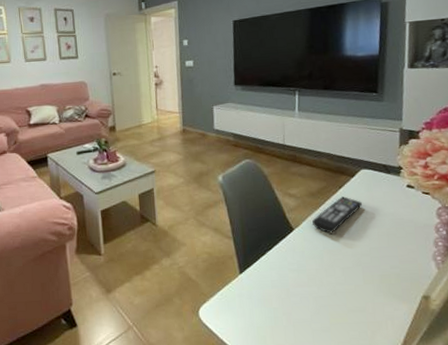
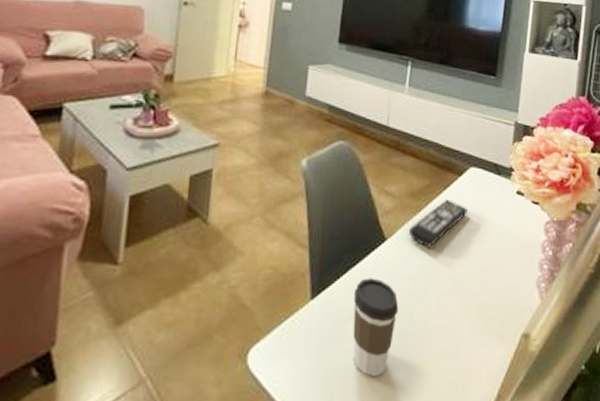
coffee cup: none [273,257,311,327] -> present [352,278,399,377]

